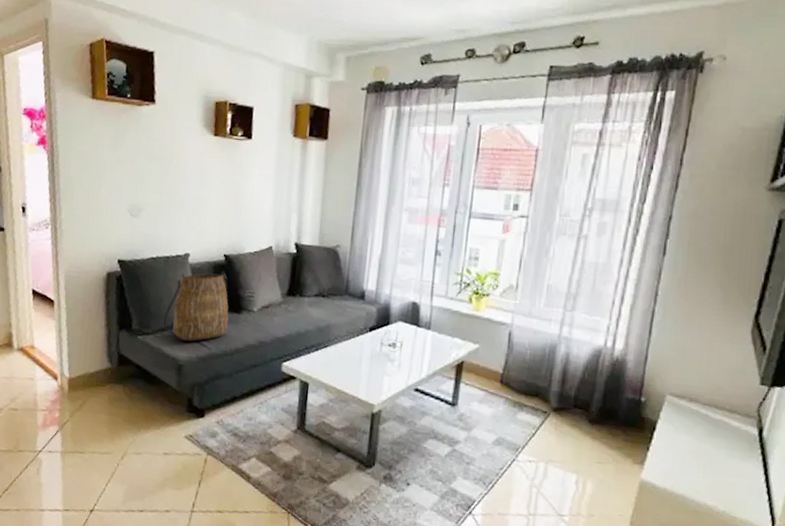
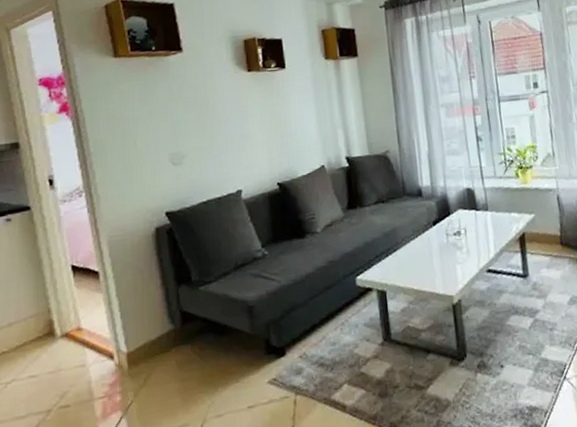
tote bag: present [163,271,229,342] -> none [224,199,295,280]

